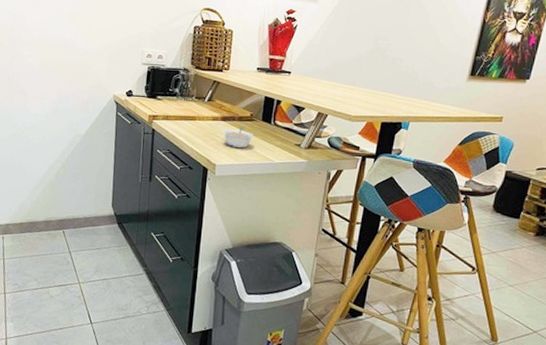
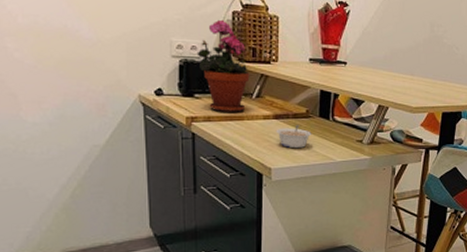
potted plant: none [162,33,204,113] -> present [197,19,250,112]

